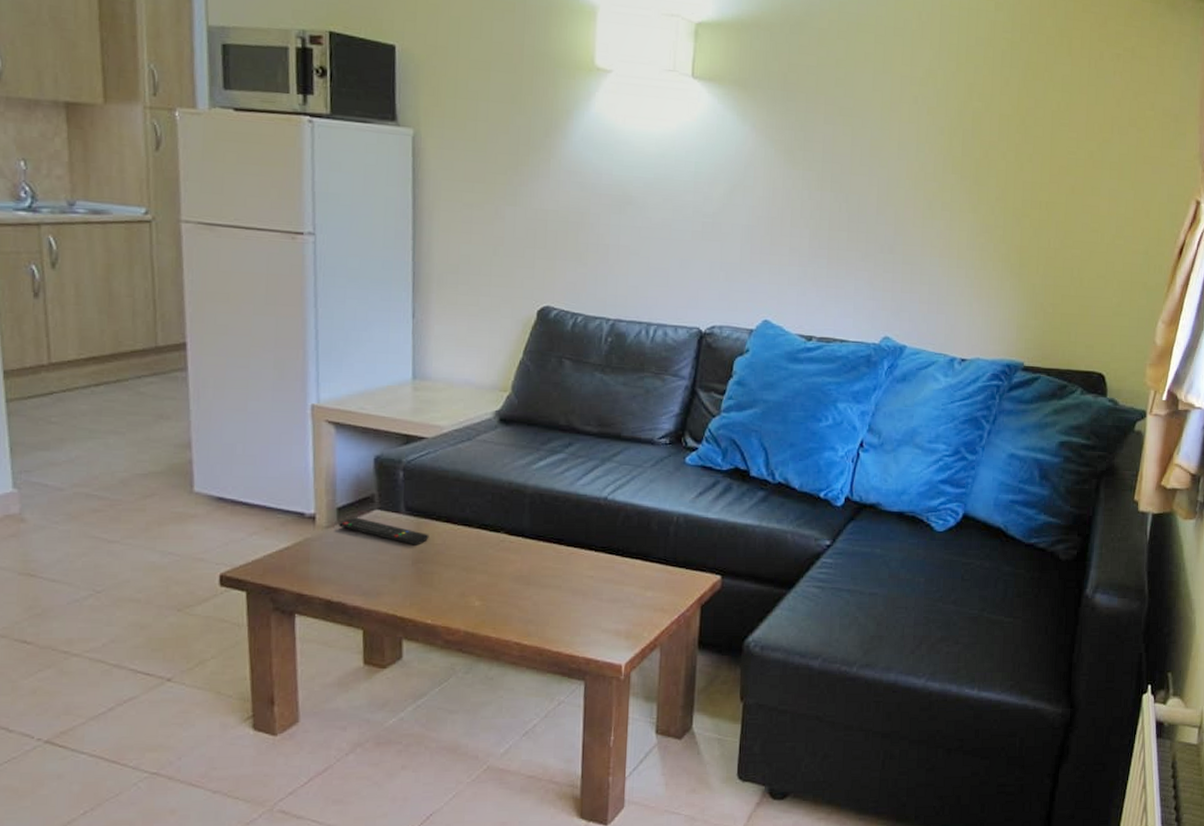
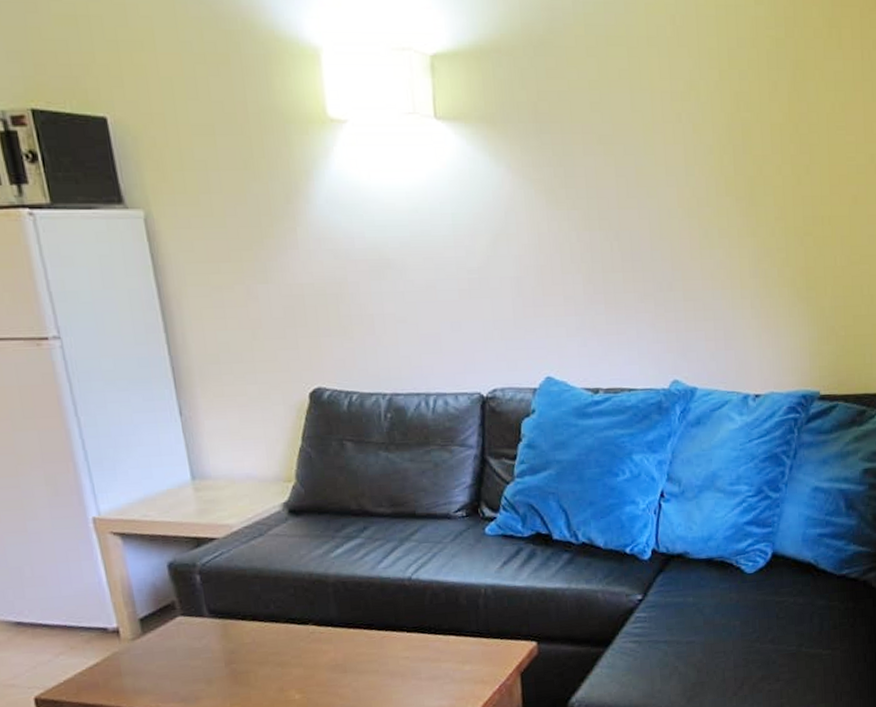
remote control: present [339,517,429,546] -> none [144,626,238,647]

